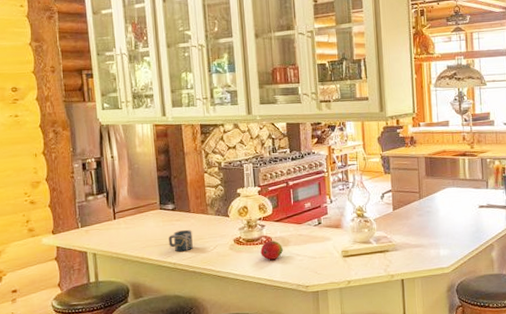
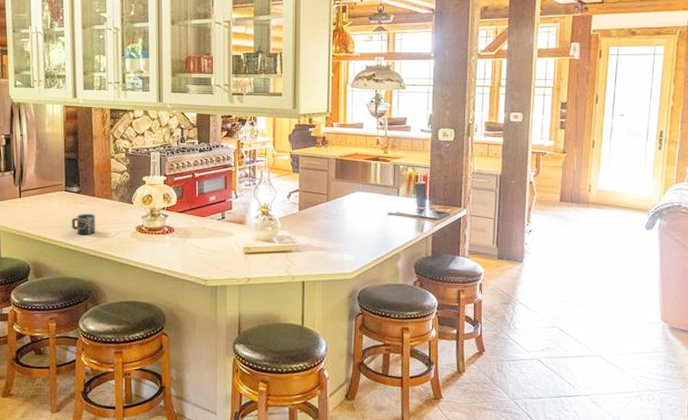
fruit: present [260,240,283,260] -> none [162,231,184,250]

